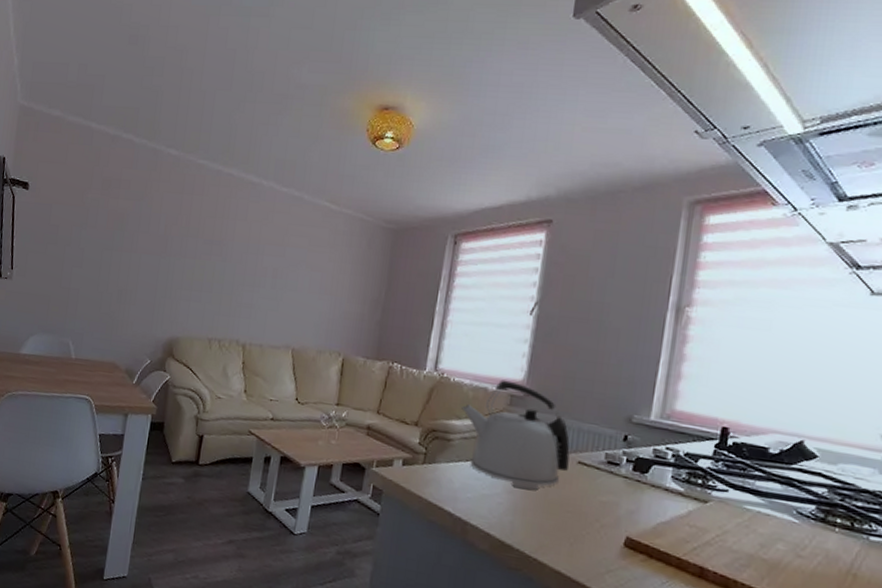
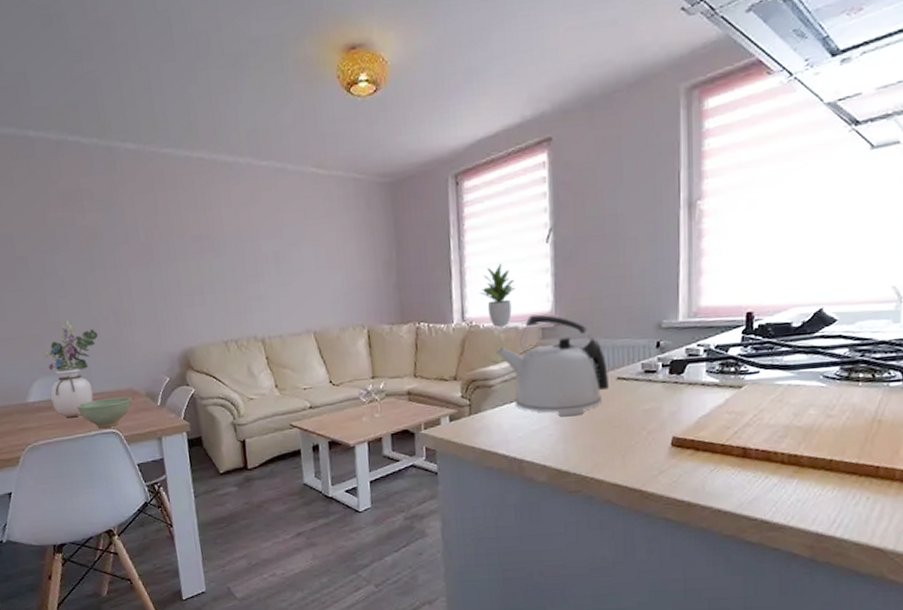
bouquet: none [40,288,99,377] -> present [44,320,98,417]
bowl: none [61,364,112,394] -> present [76,397,132,429]
potted plant: none [457,324,493,385] -> present [480,263,516,327]

